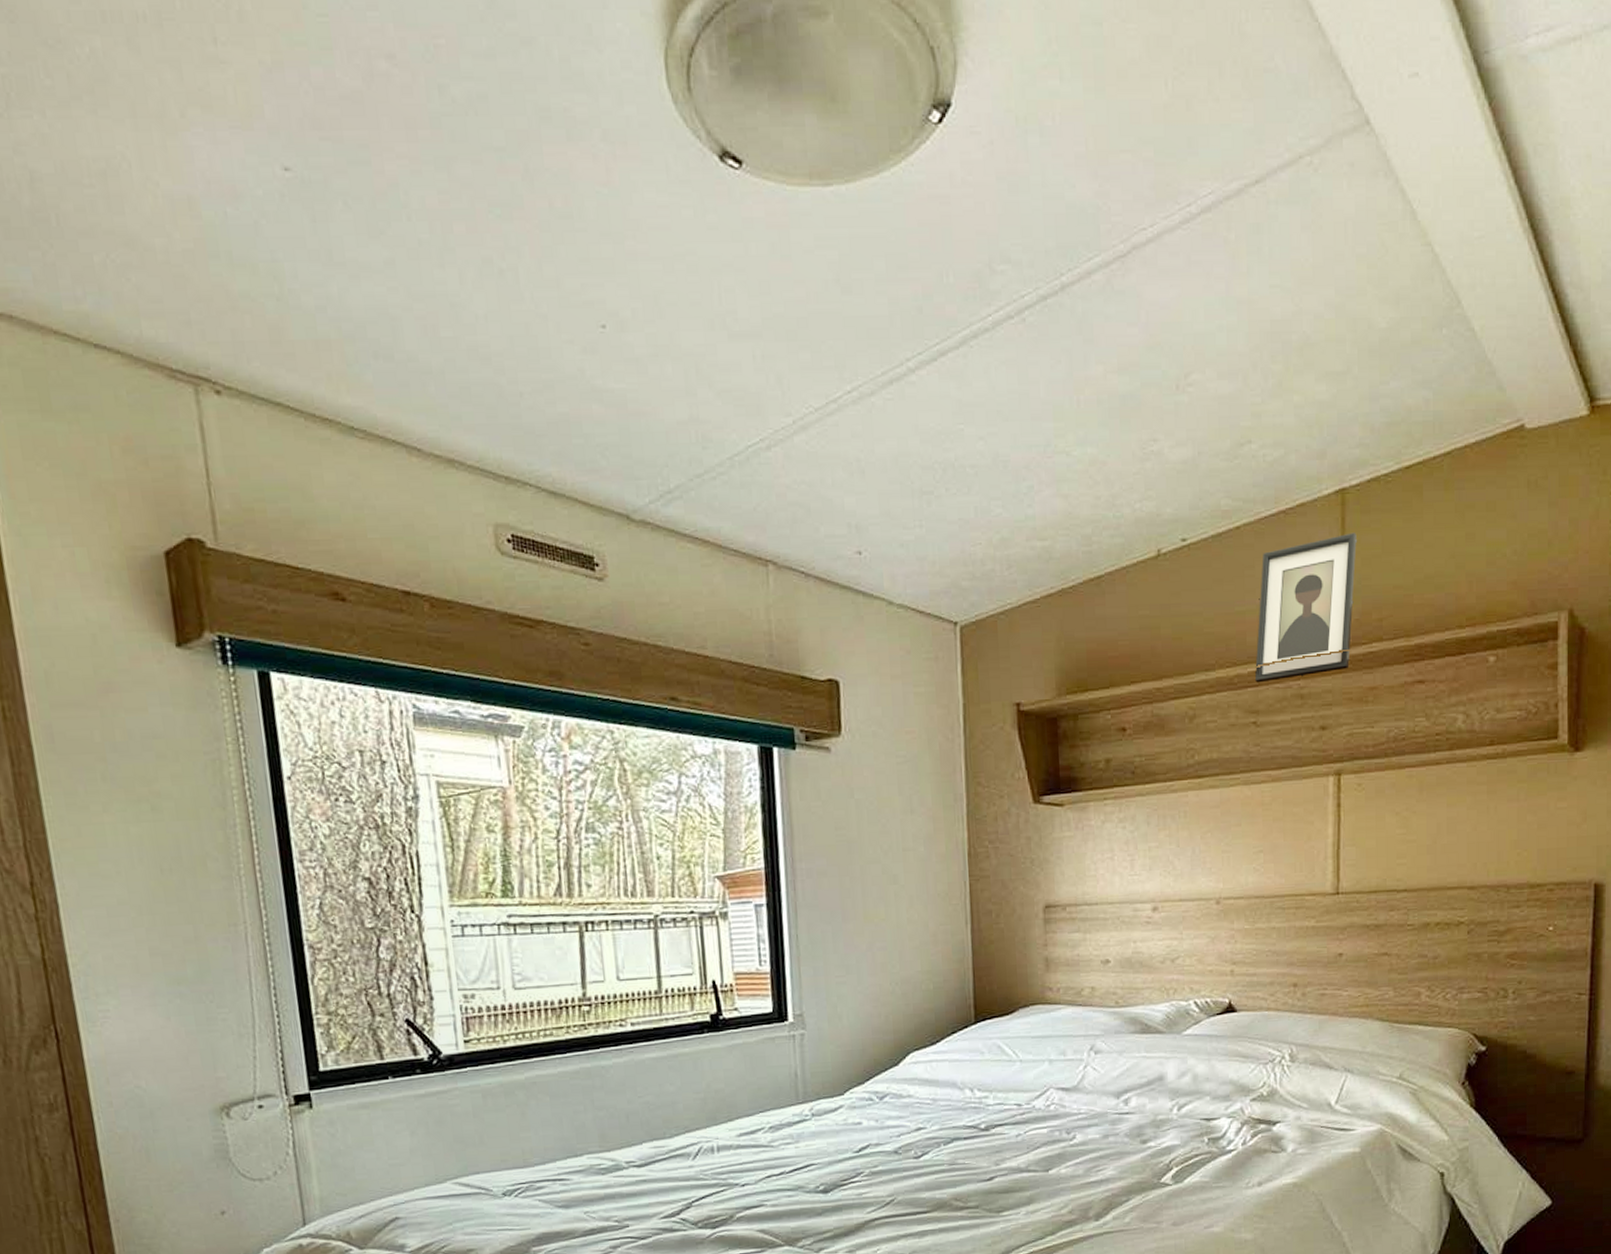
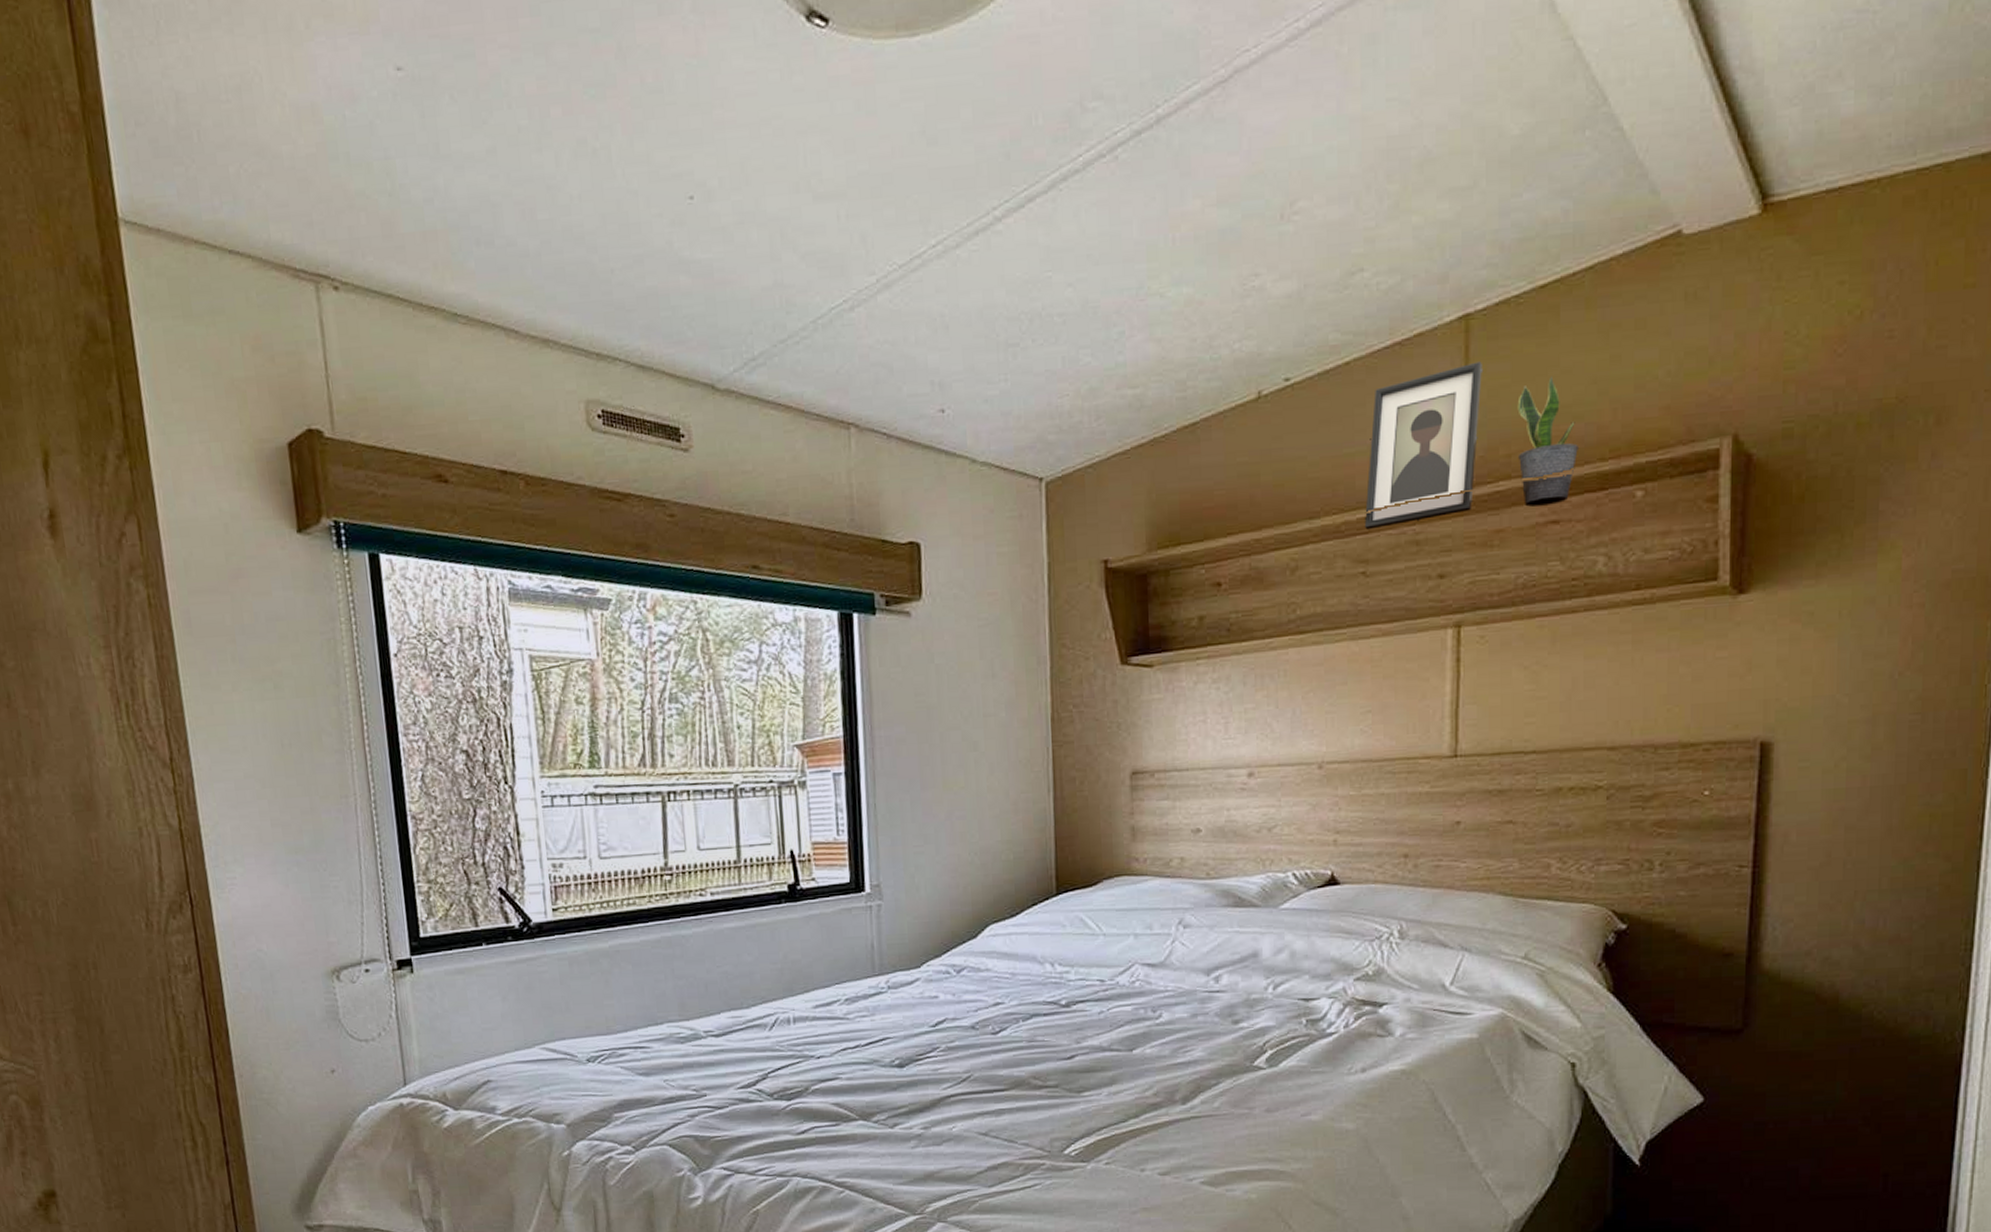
potted plant: none [1387,549,1440,668] -> present [1517,375,1578,508]

